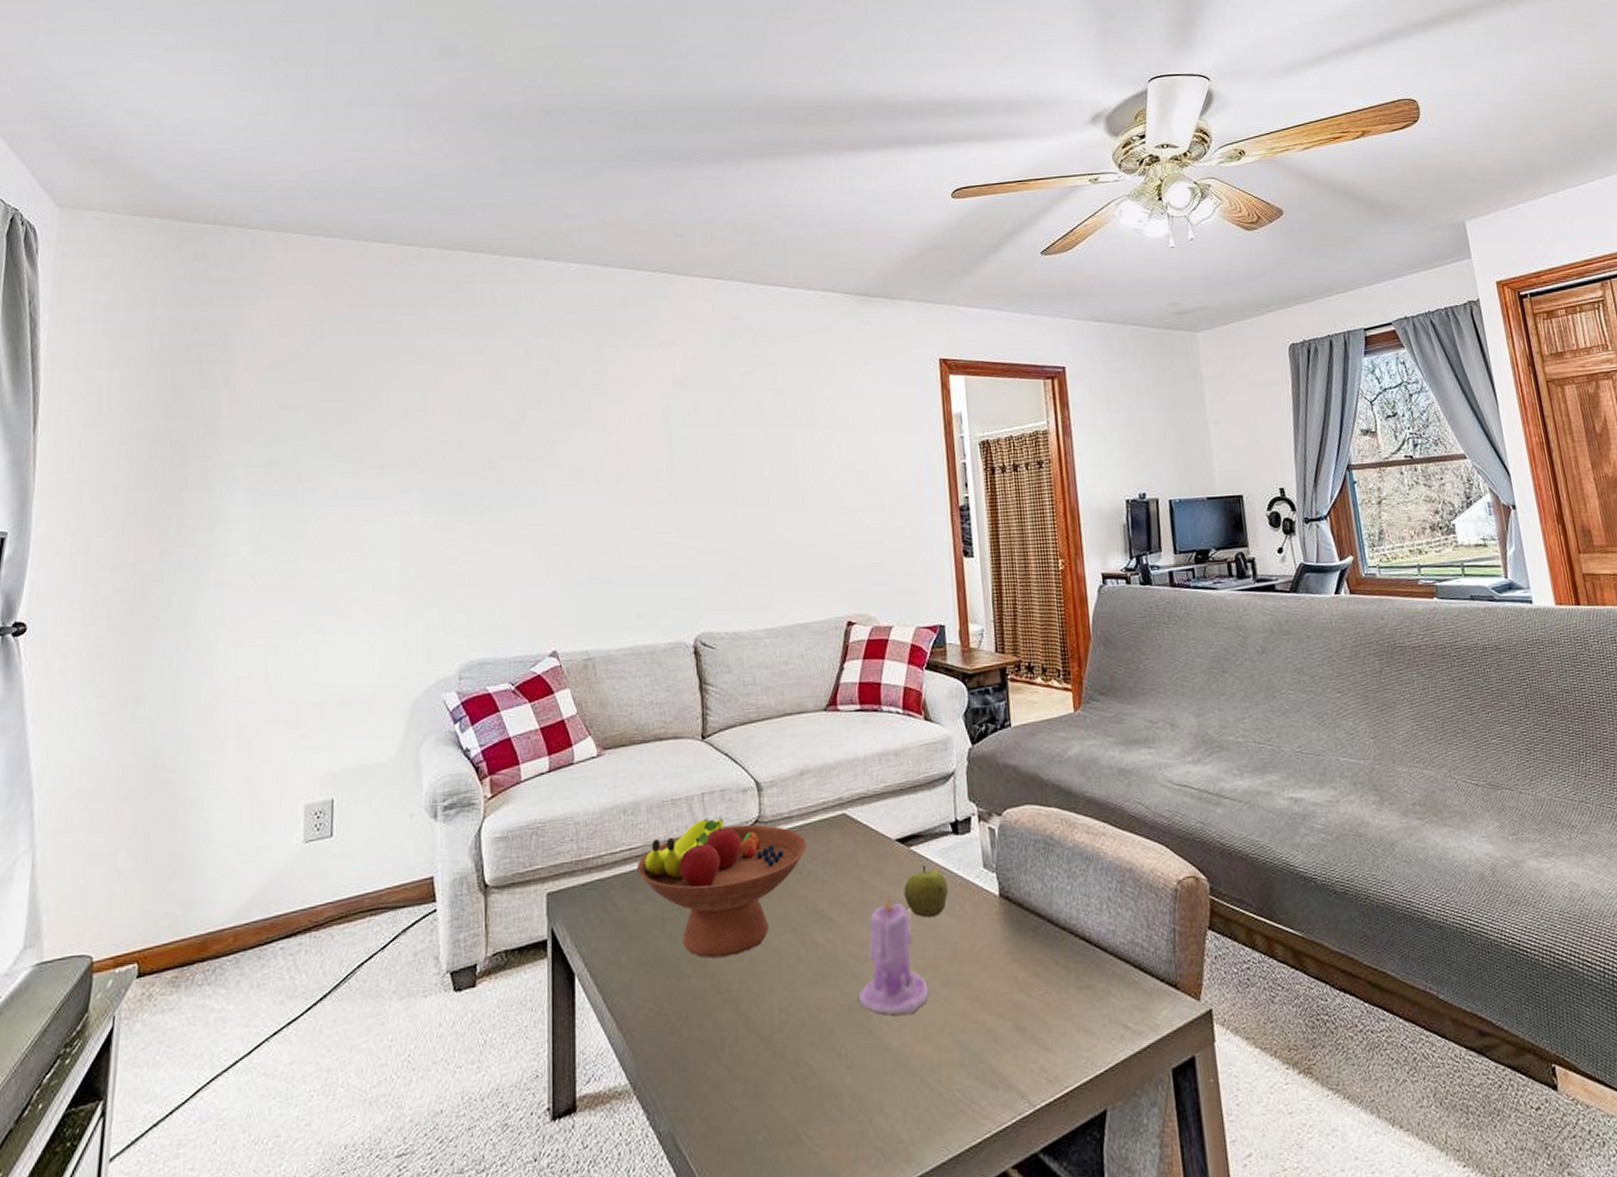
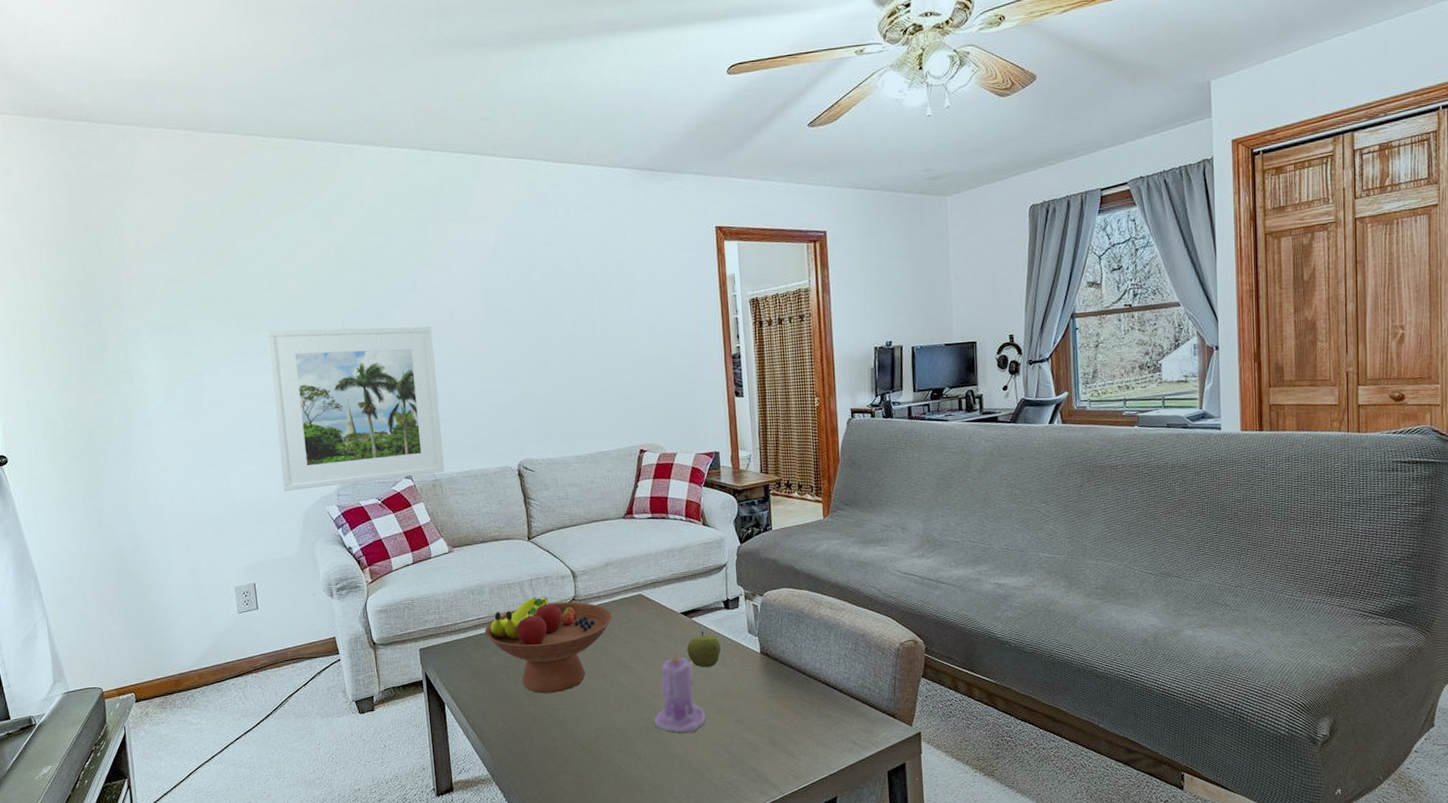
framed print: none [389,466,601,672] -> present [267,326,445,491]

